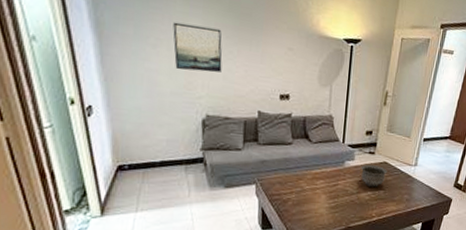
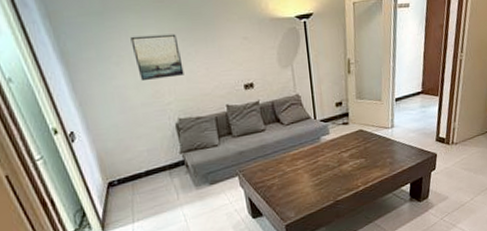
bowl: present [360,164,387,188] -> none [337,134,365,158]

